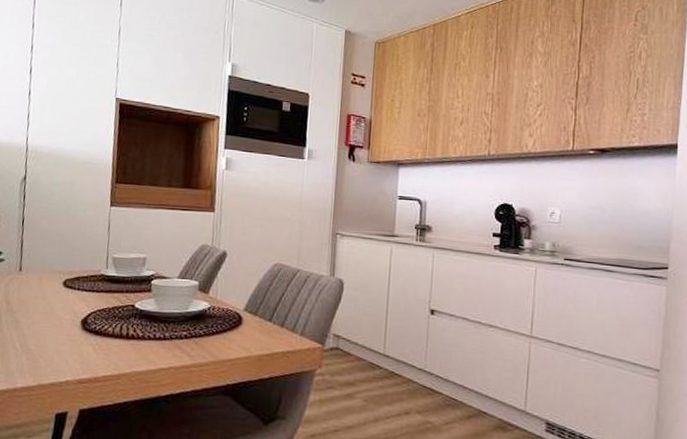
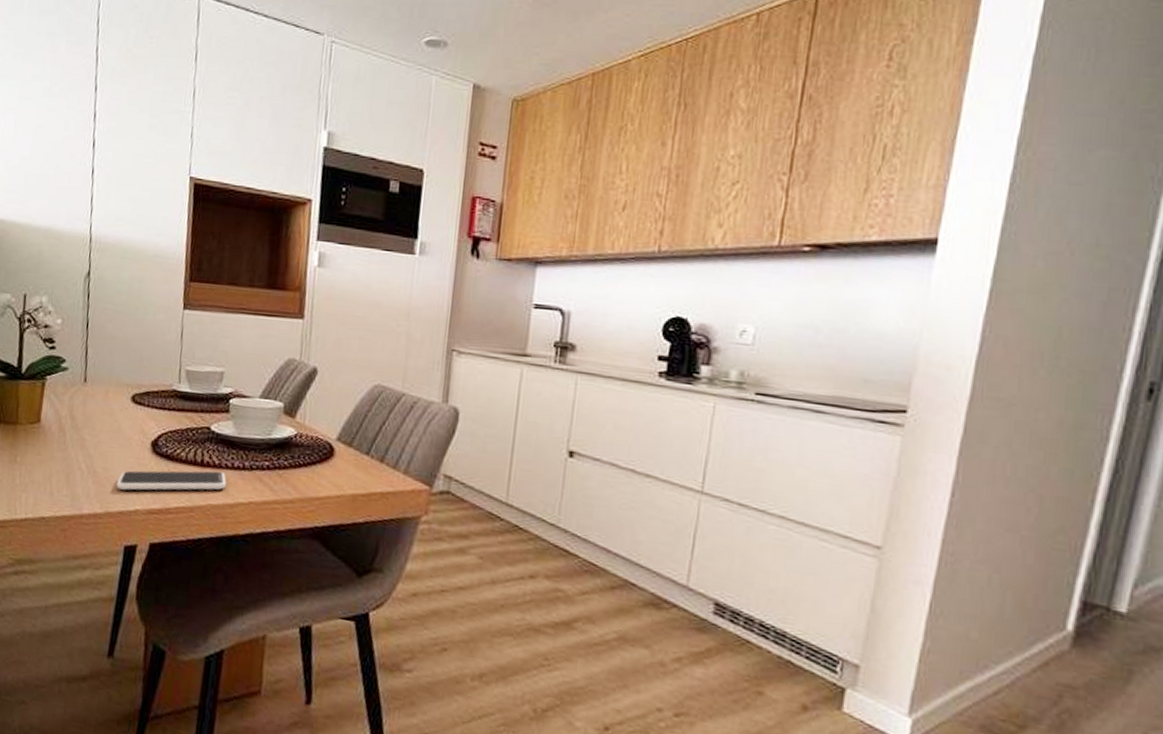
smartphone: none [48,342,149,364] -> present [116,470,226,491]

